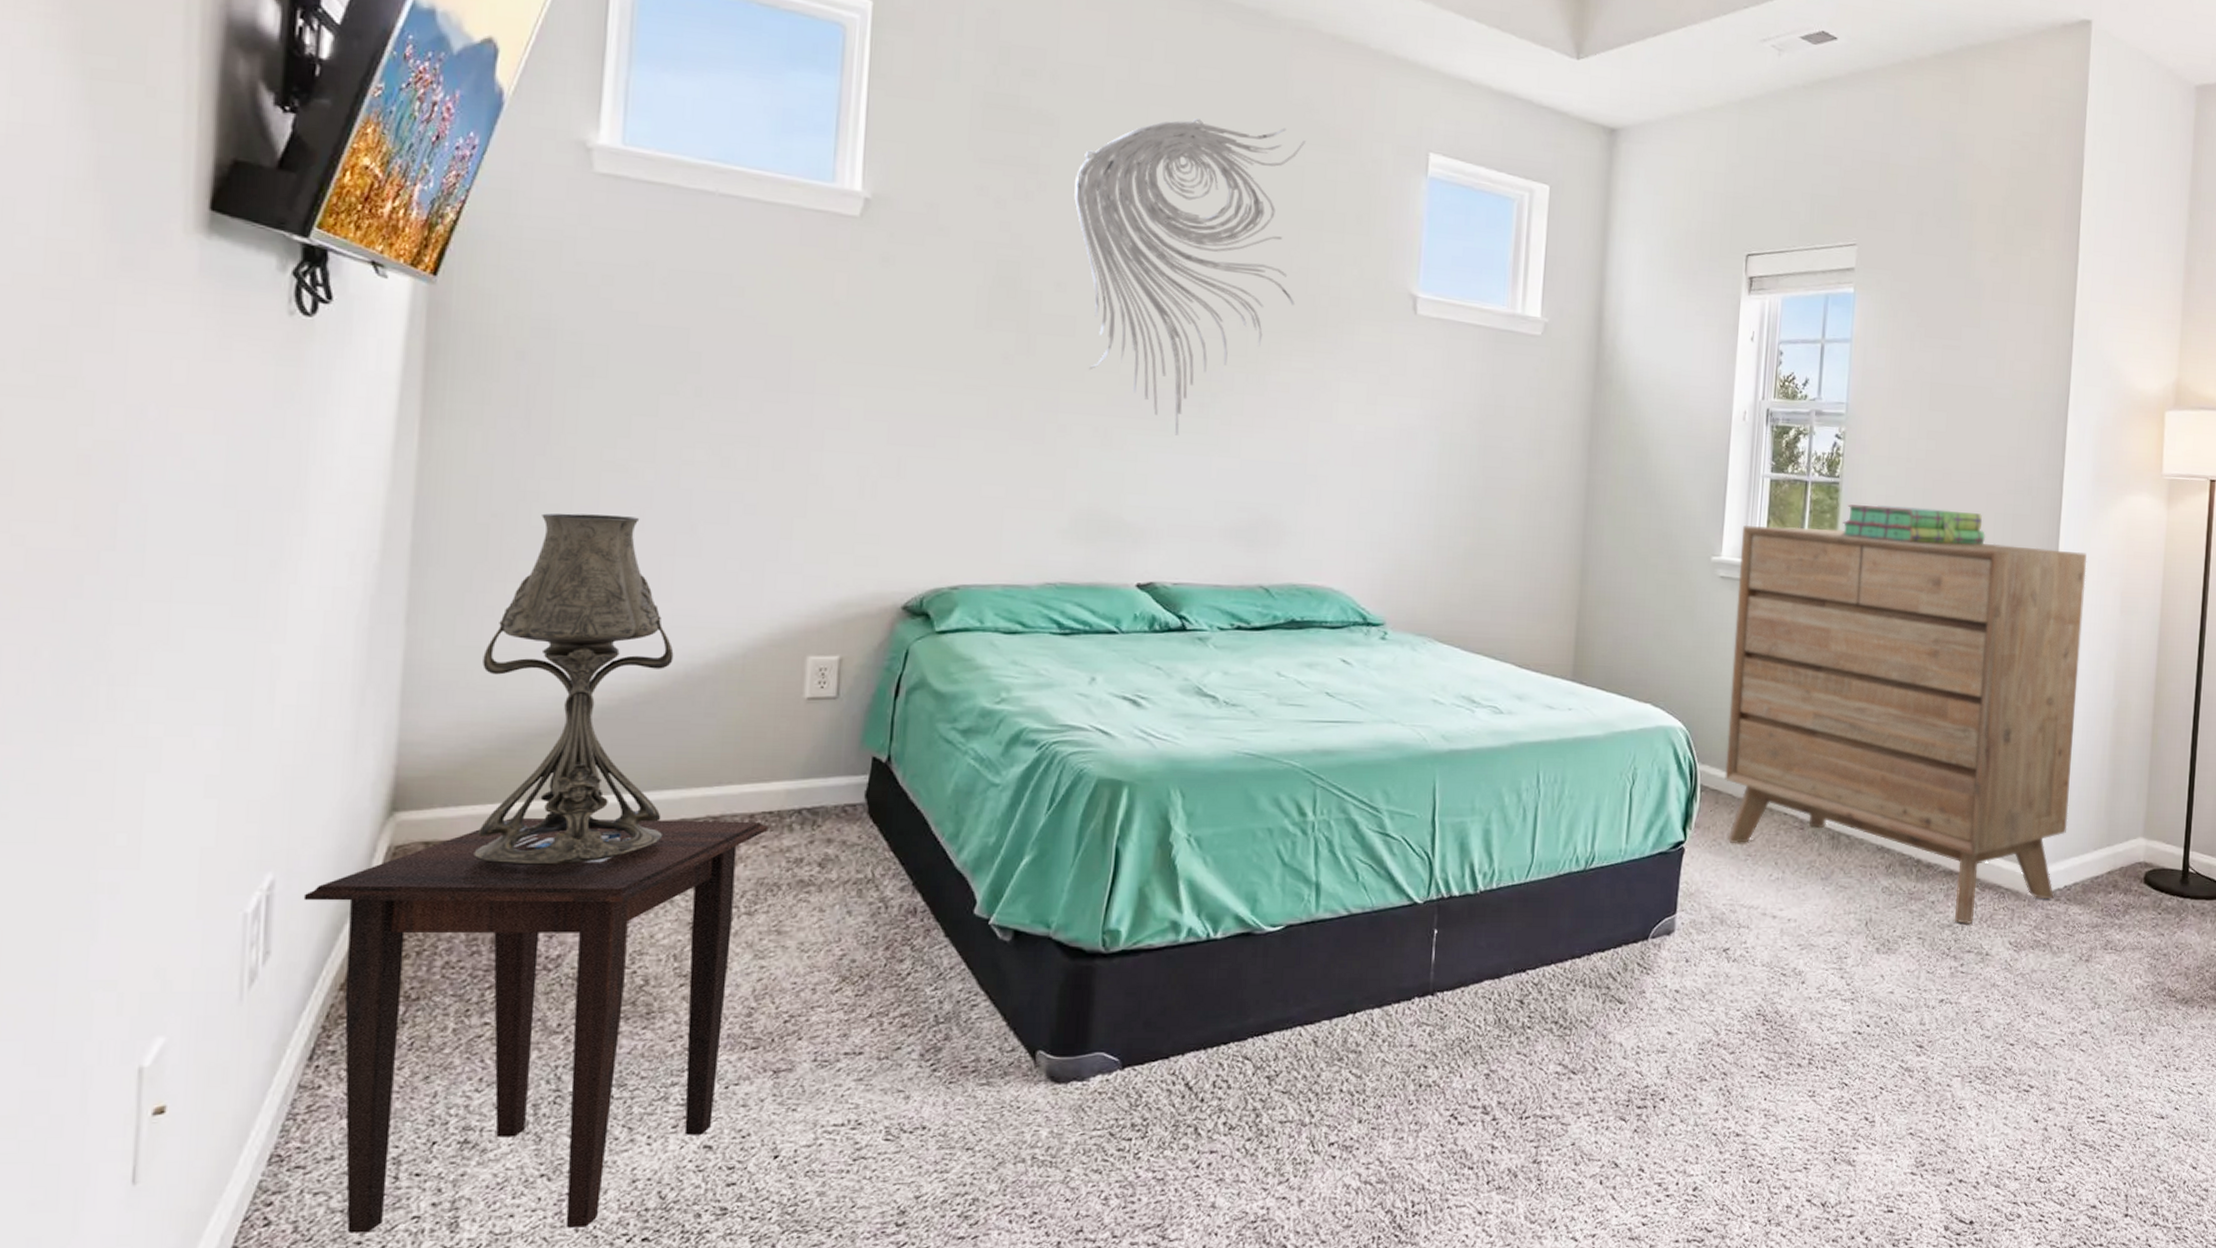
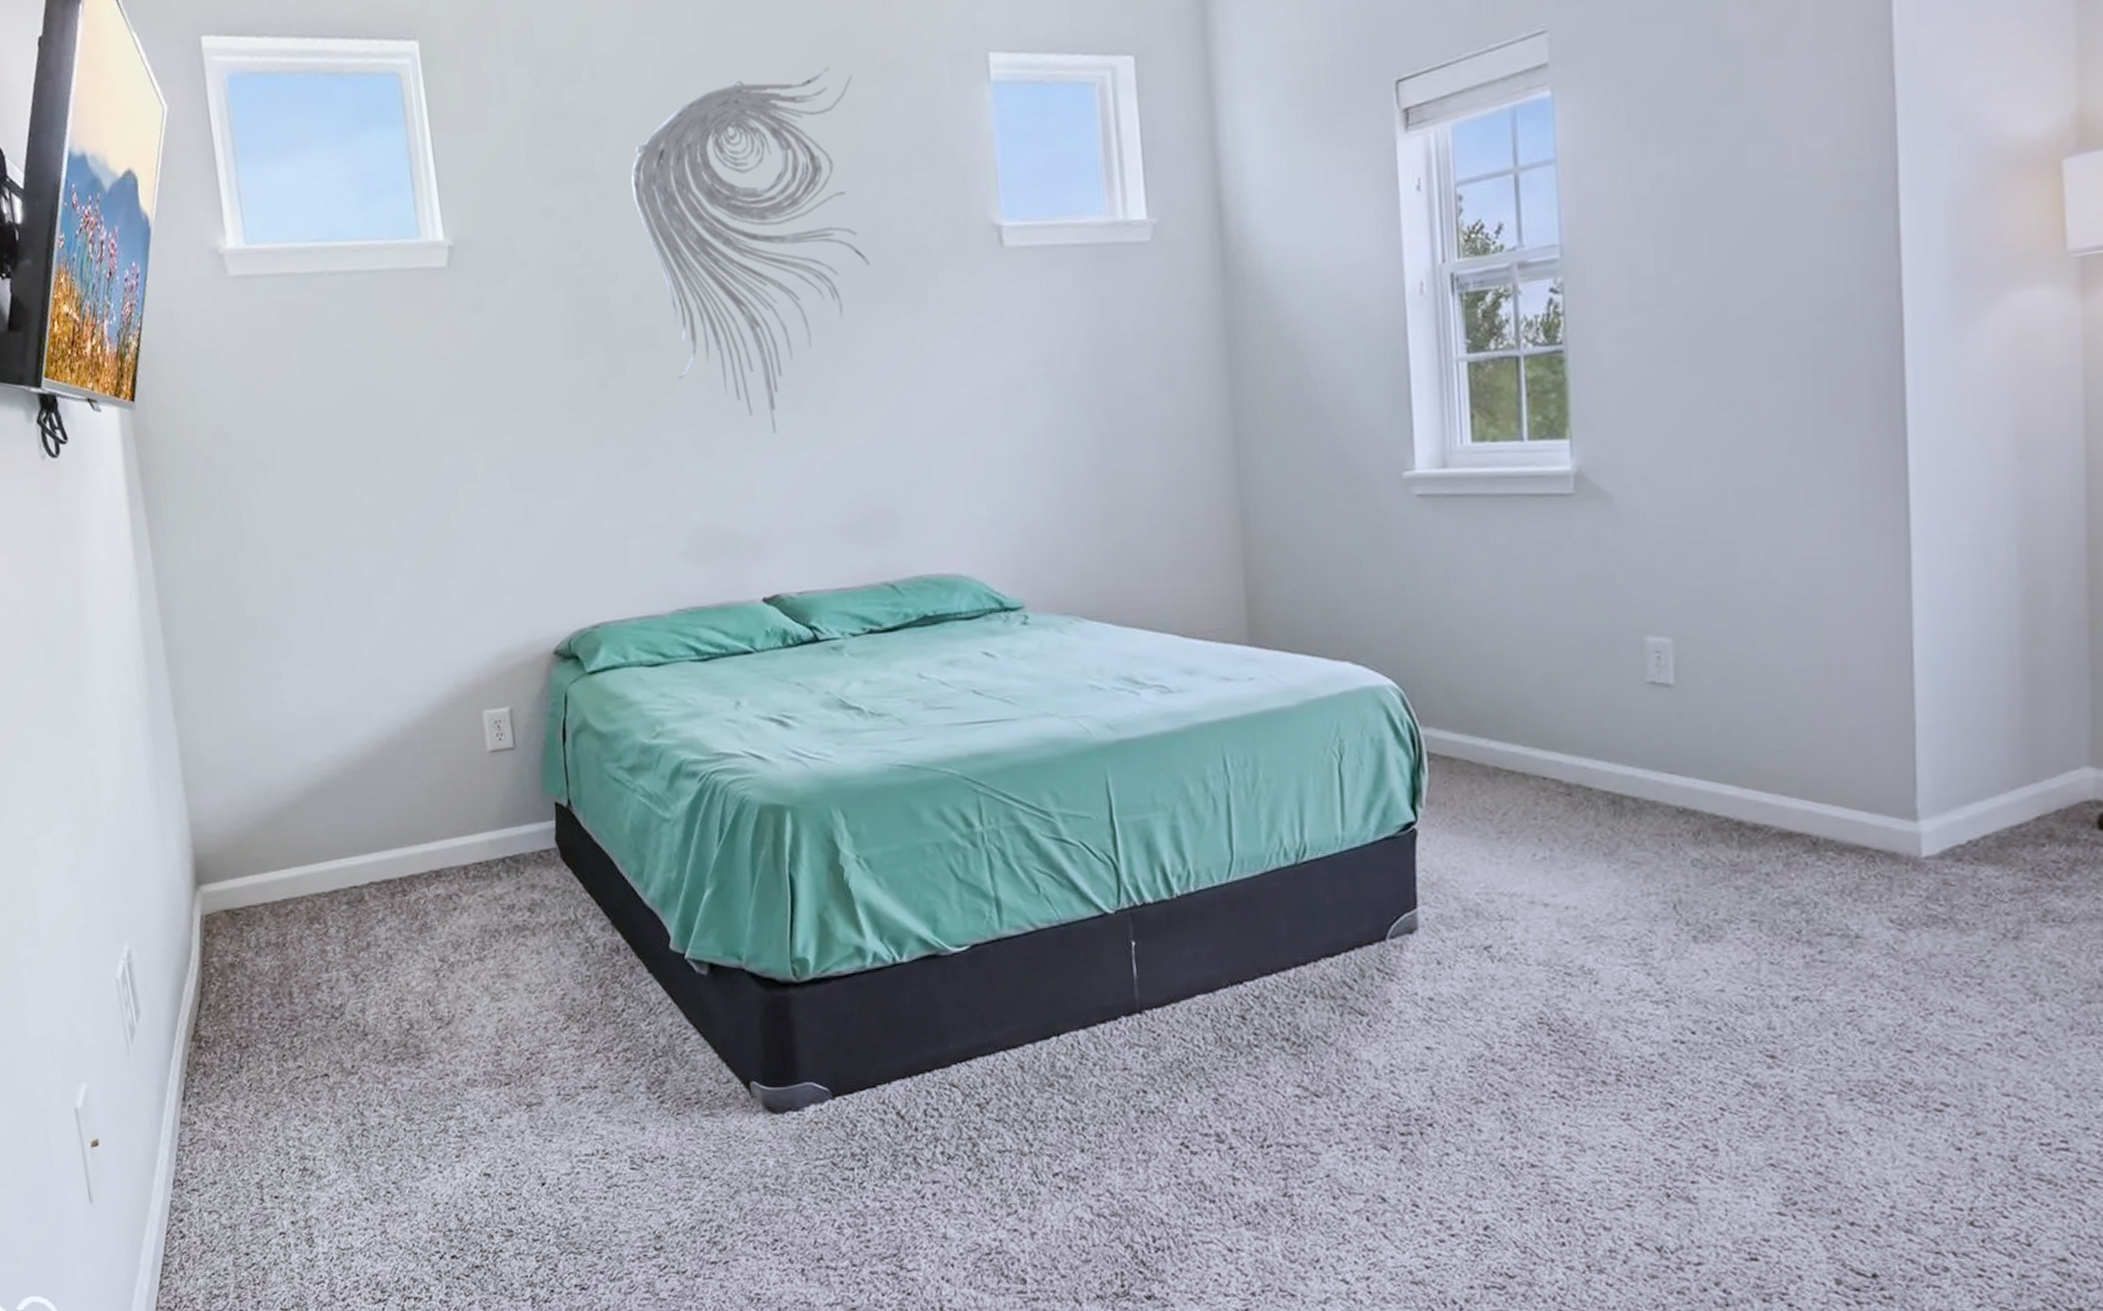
side table: present [303,818,769,1233] -> none [152,872,487,1246]
table lamp: present [473,513,674,865] -> none [234,597,398,926]
dresser: present [1725,524,2087,924] -> none [1437,384,1964,899]
stack of books: present [1841,504,1986,545] -> none [1574,356,1789,418]

